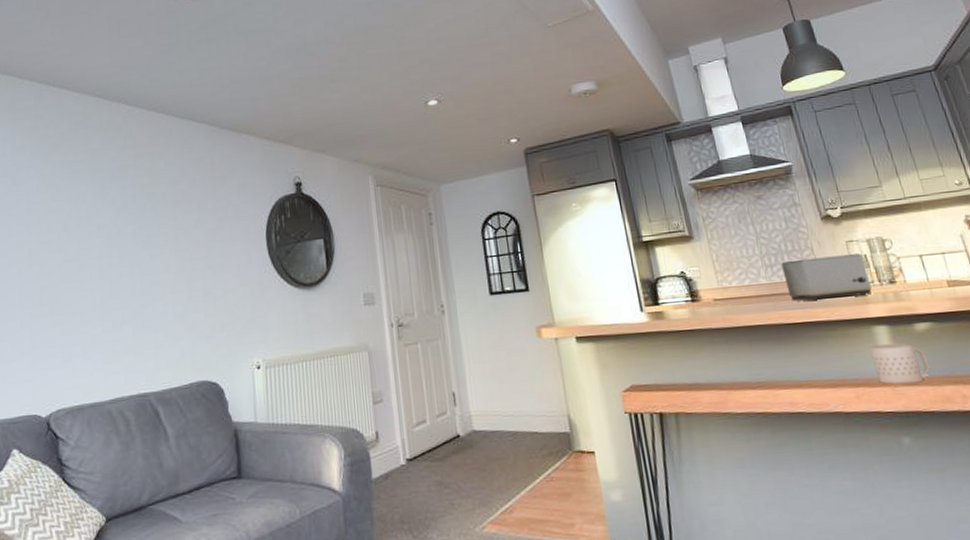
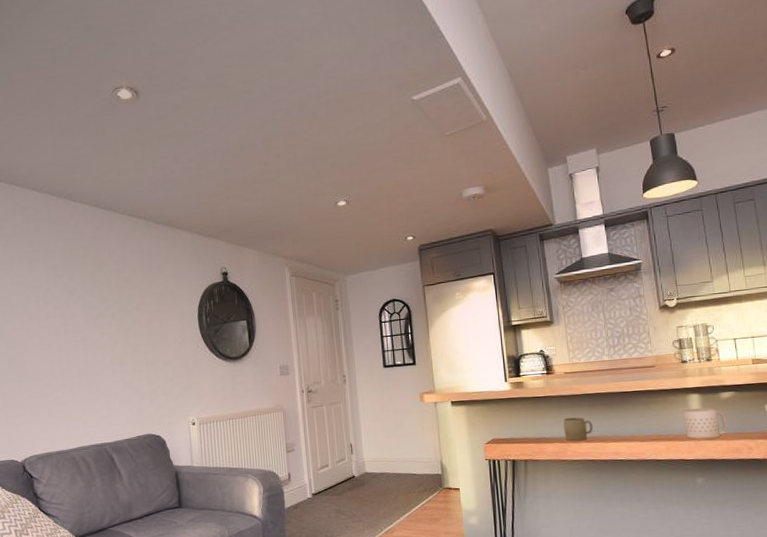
mug: none [719,356,758,389] -> present [563,417,593,442]
toaster: present [781,254,872,302] -> none [622,337,692,375]

